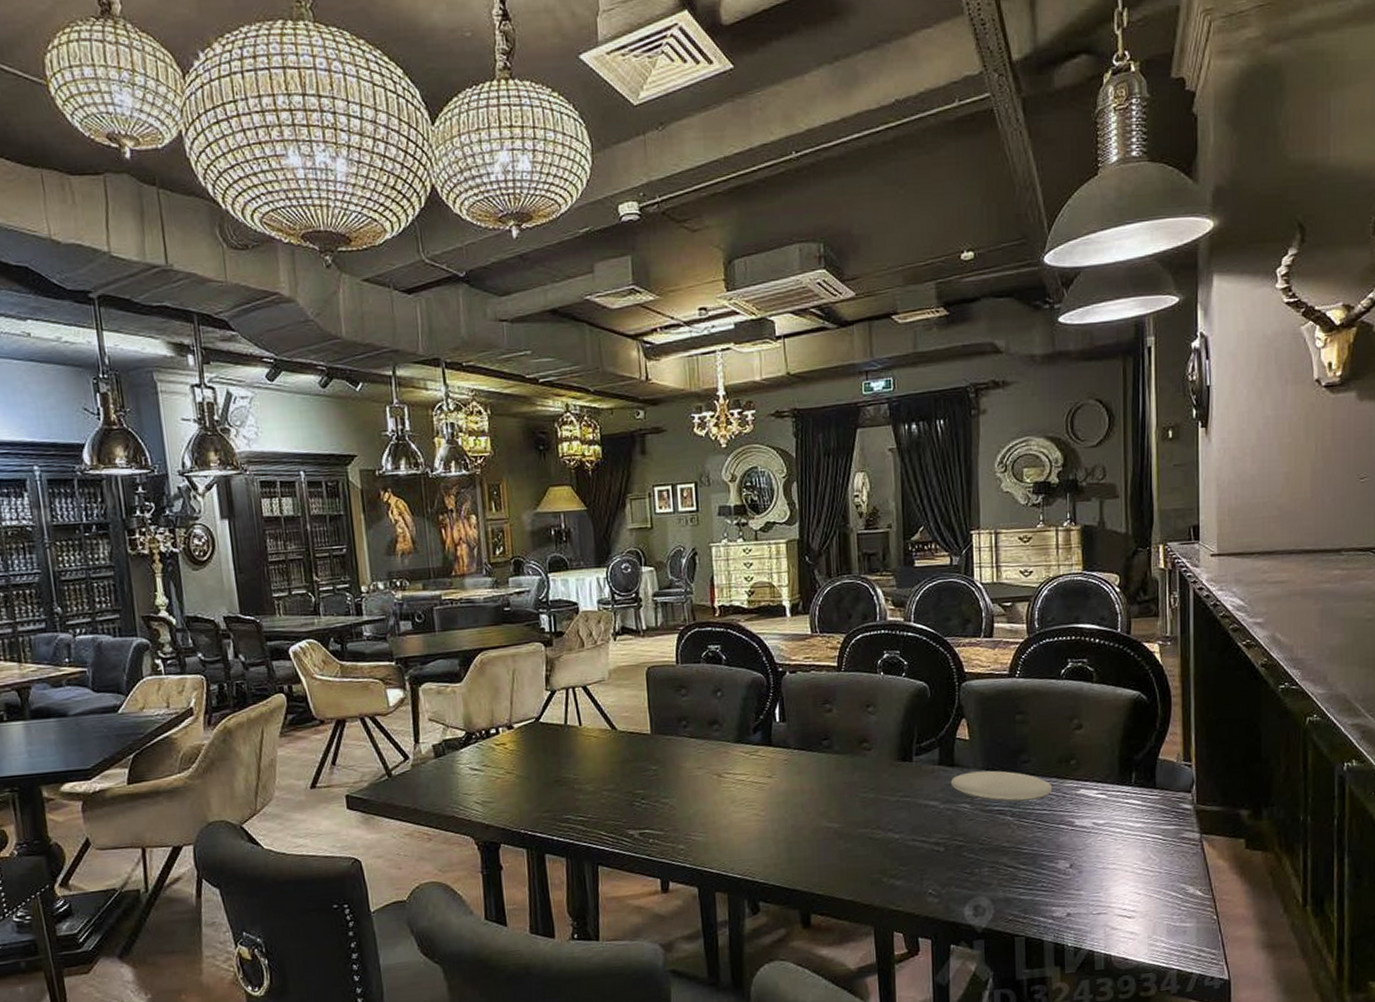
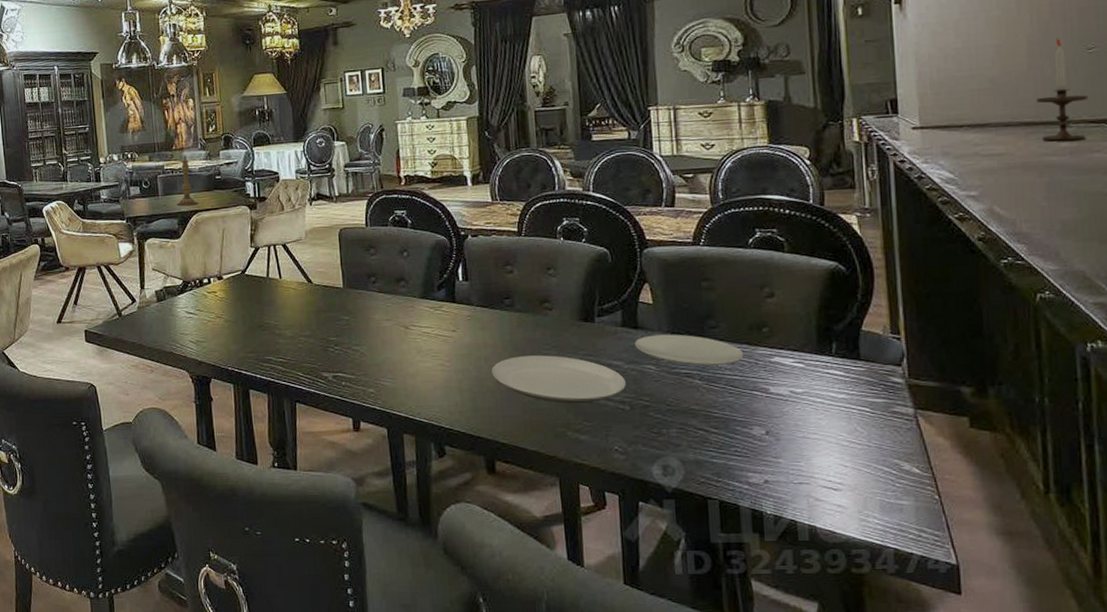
candlestick: none [458,582,483,644] -> present [177,155,198,206]
plate: none [808,798,941,849] -> present [492,355,626,404]
candlestick: none [1315,466,1359,570] -> present [1035,37,1089,142]

